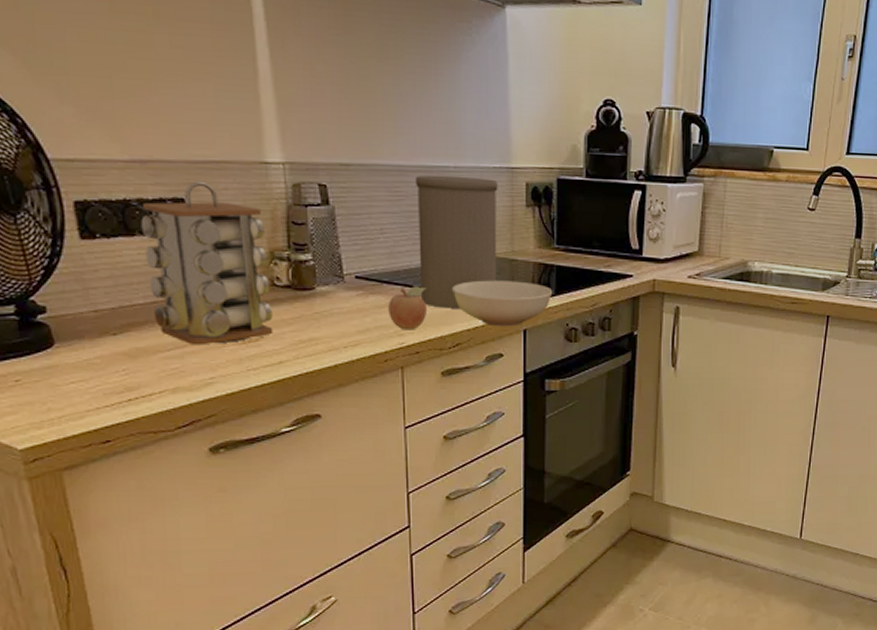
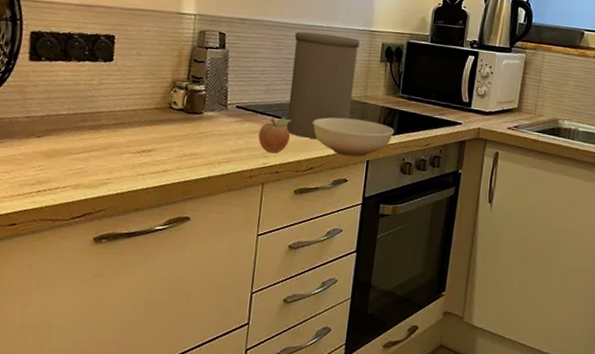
spice rack: present [141,181,273,346] -> none [72,23,172,152]

